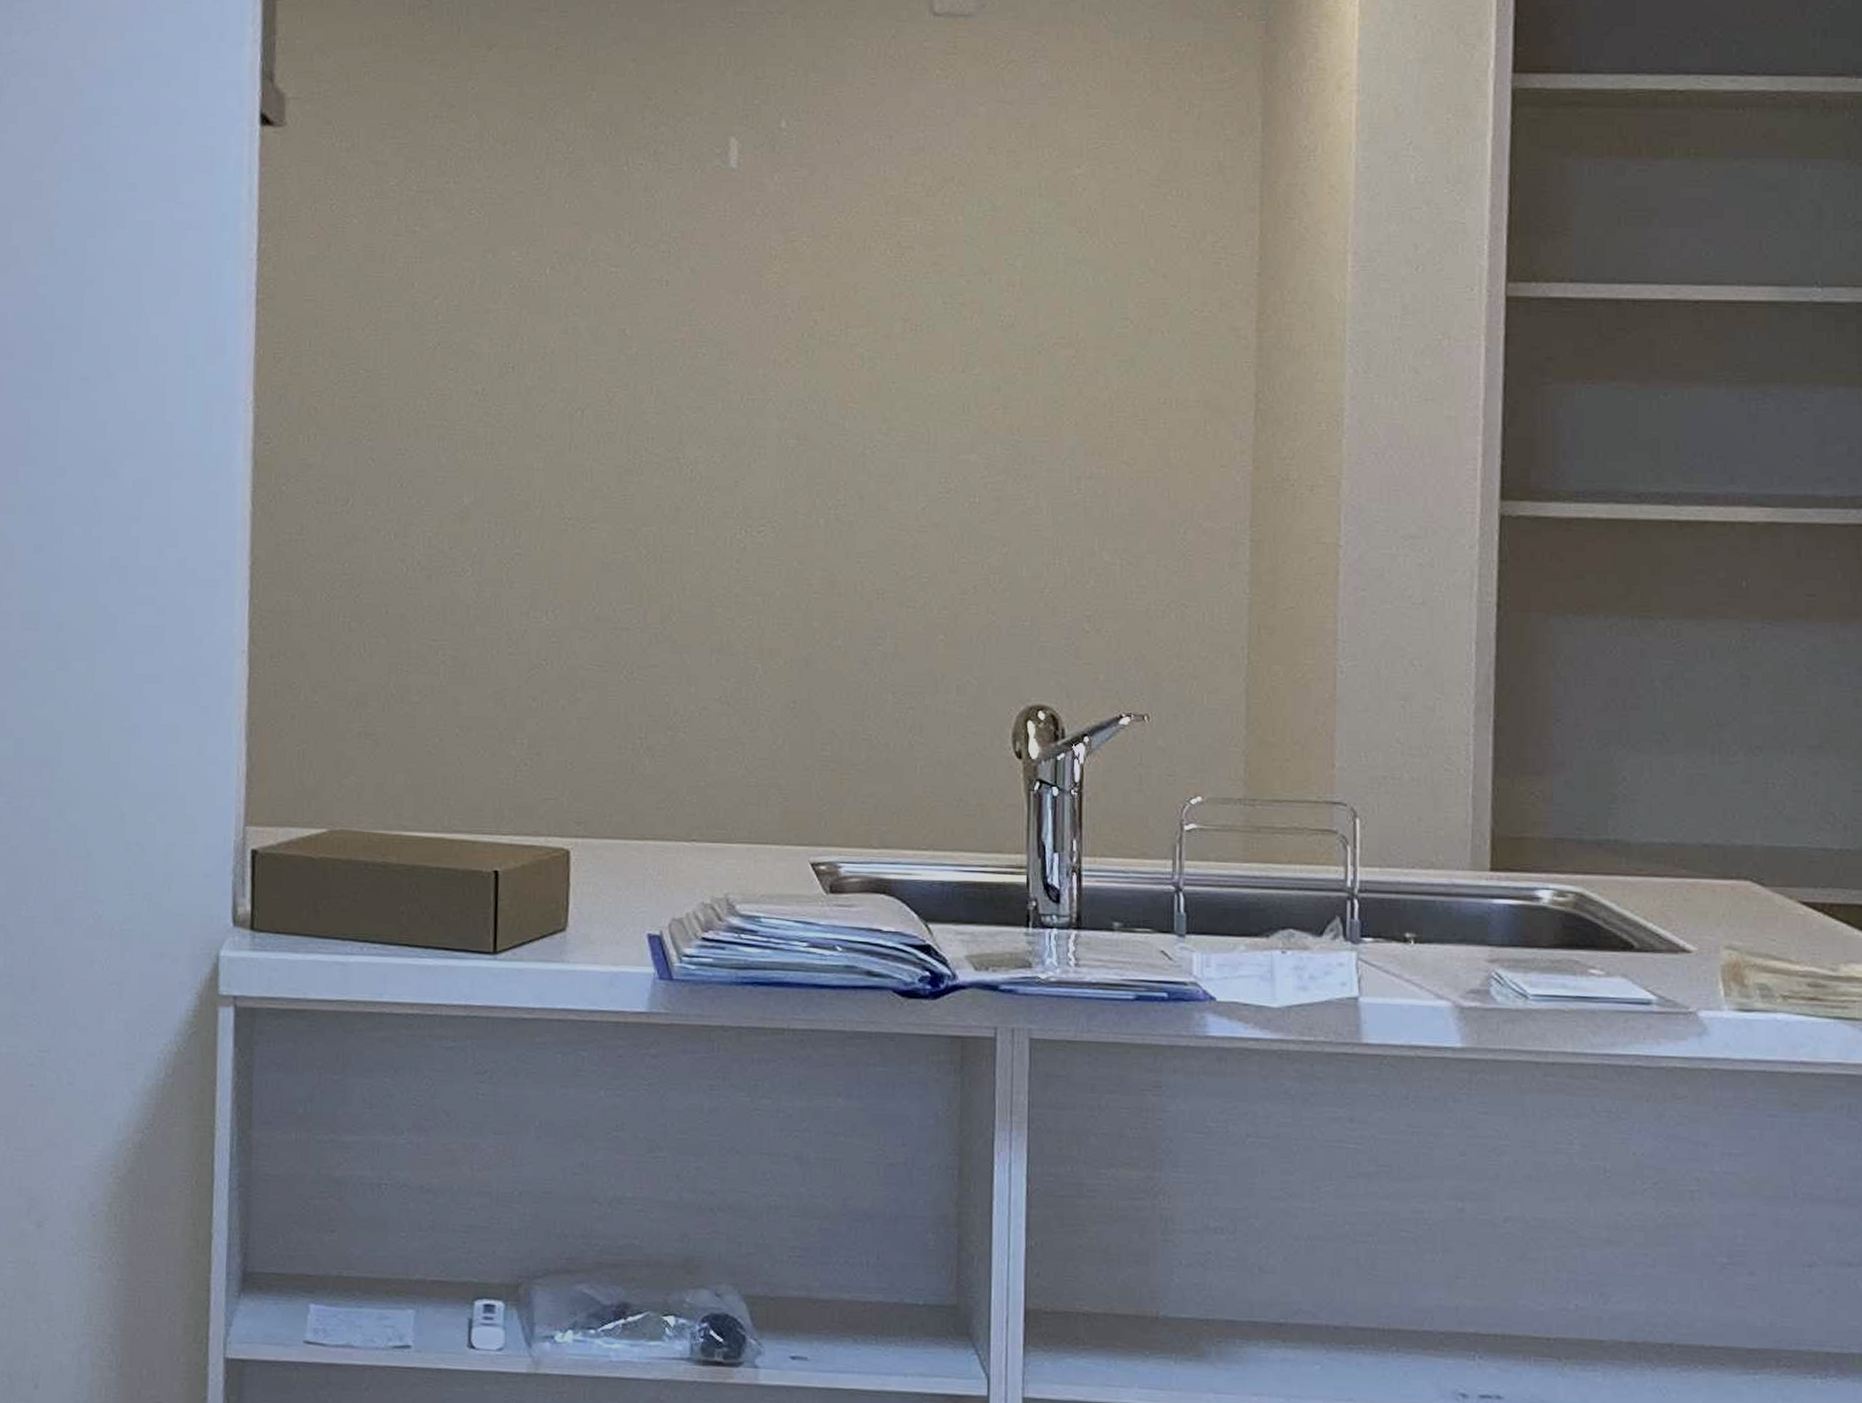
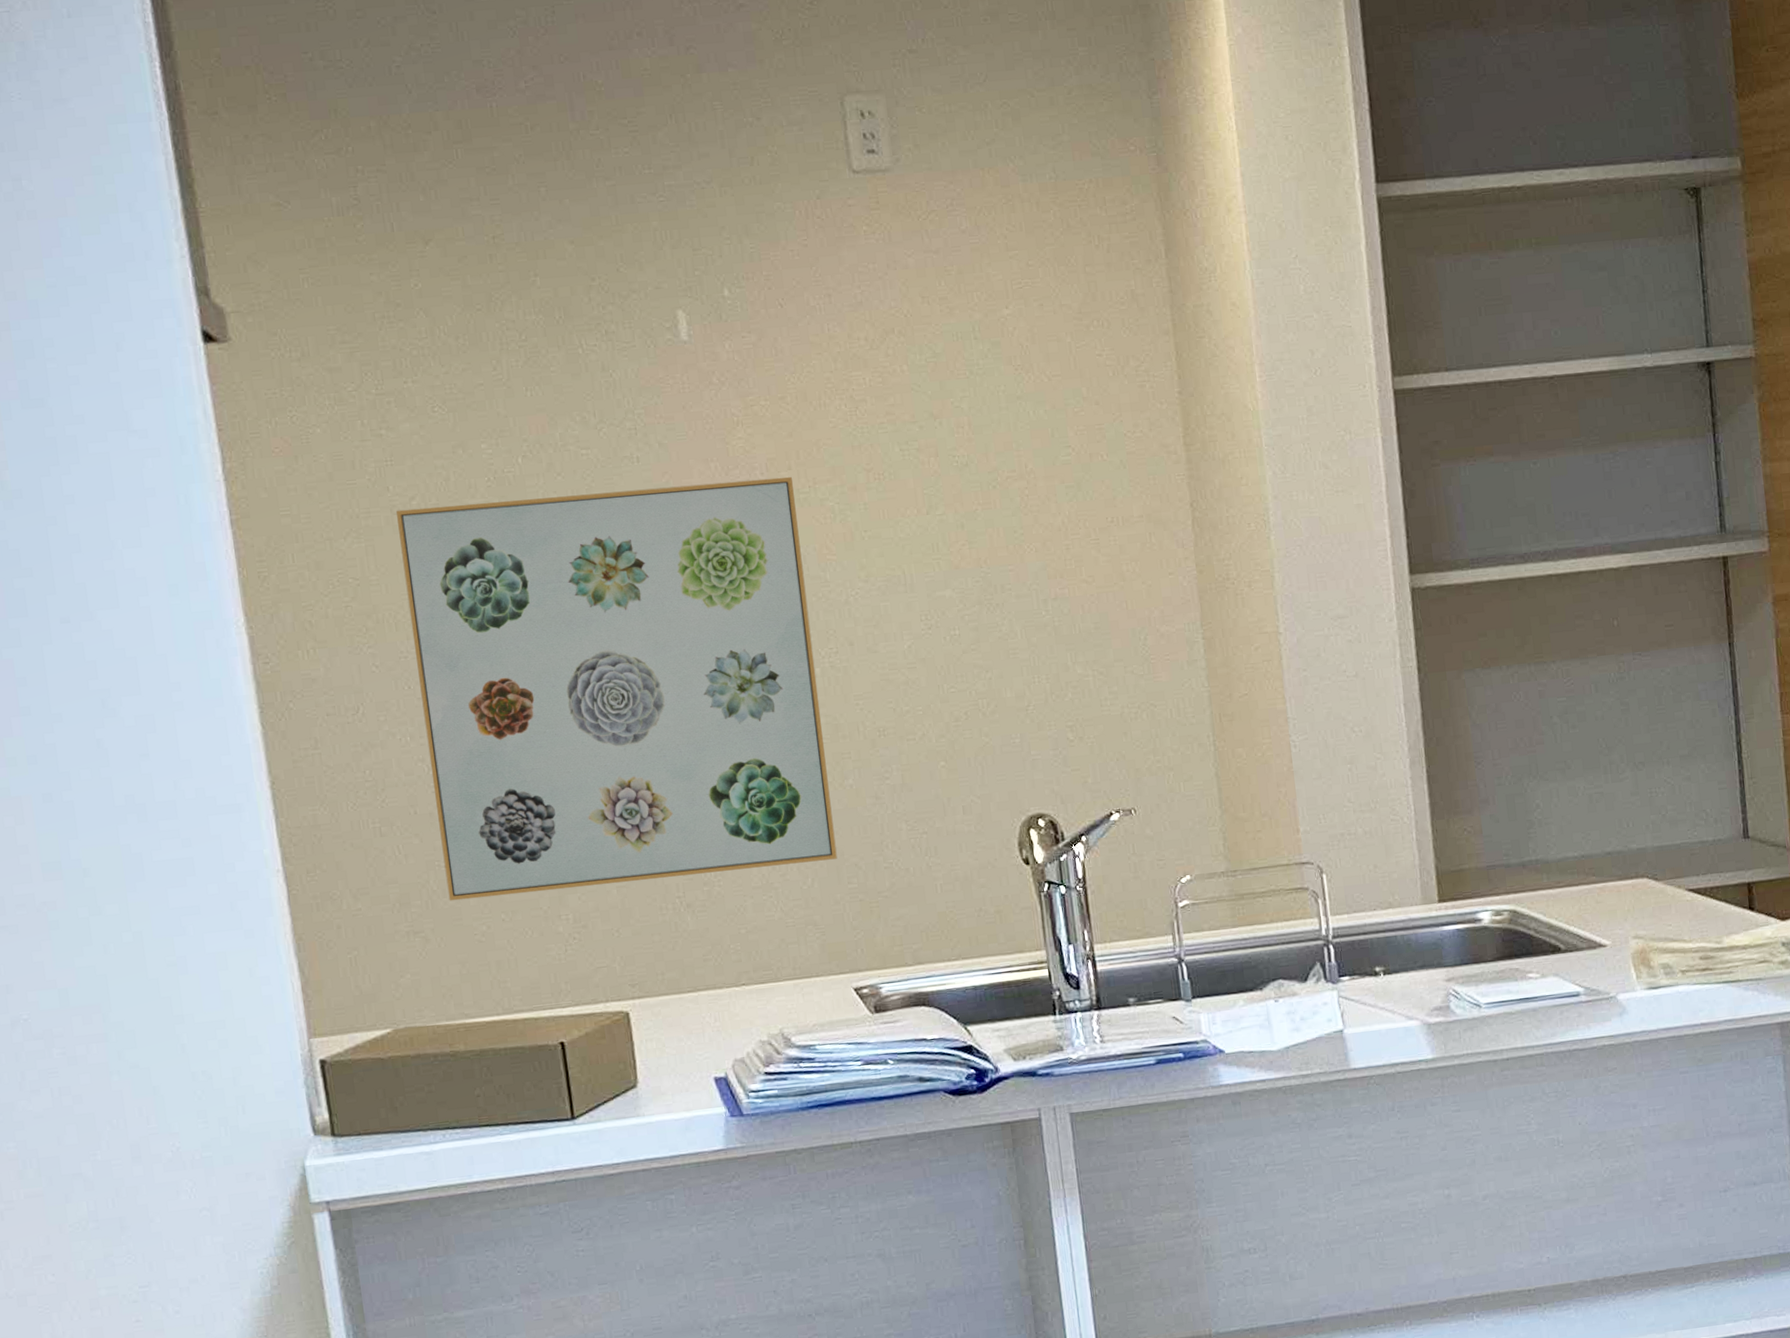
wall art: none [406,307,825,722] -> present [396,476,838,901]

